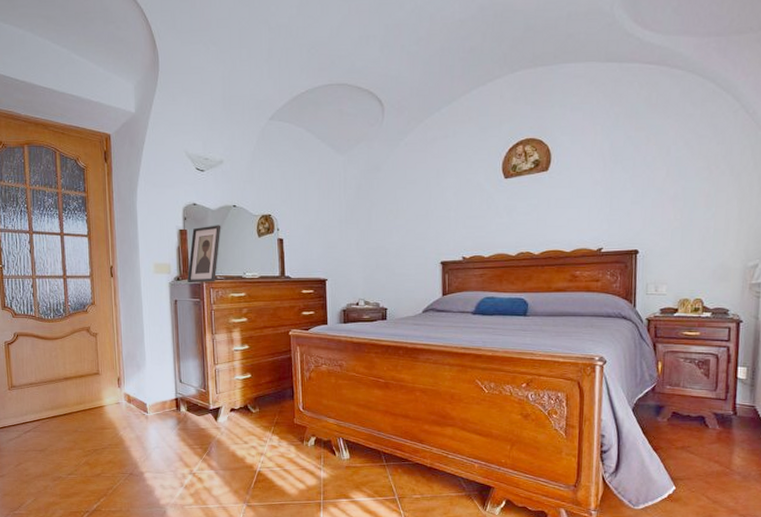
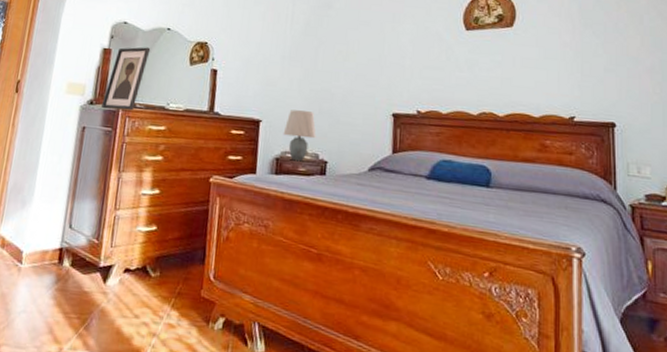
table lamp: none [347,267,376,311] -> present [283,110,316,162]

